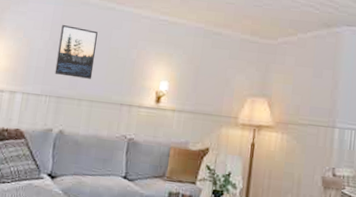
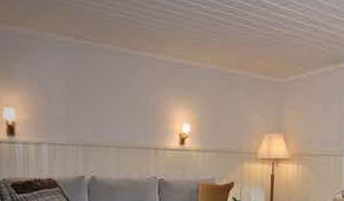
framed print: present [54,25,98,79] -> none [77,73,116,126]

